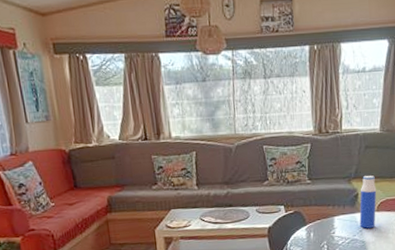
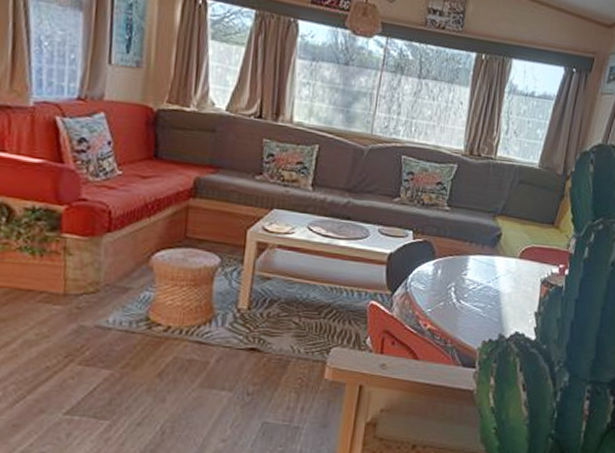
water bottle: present [359,175,377,229] -> none [497,214,524,277]

